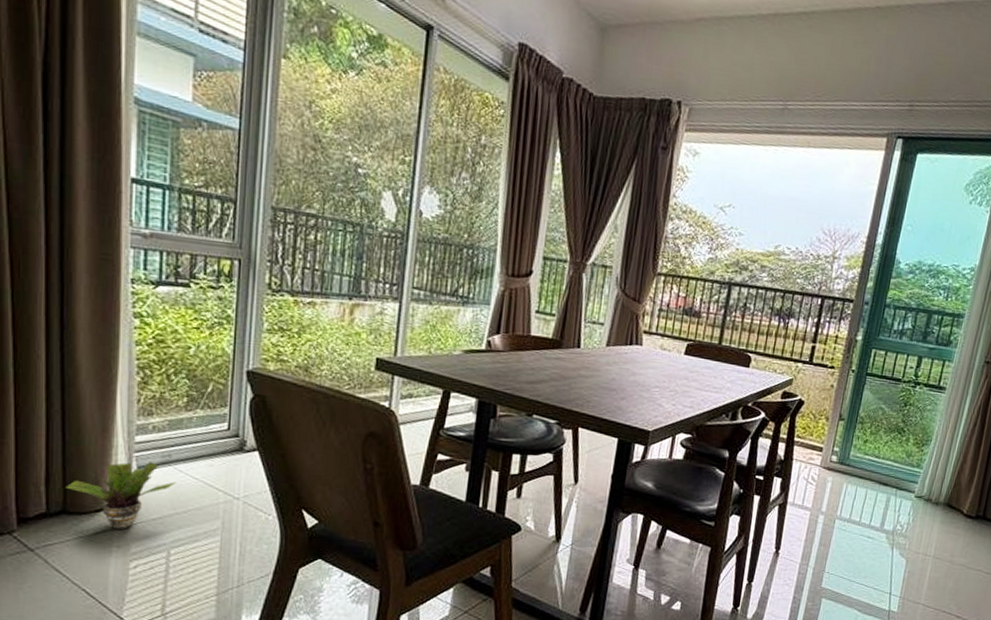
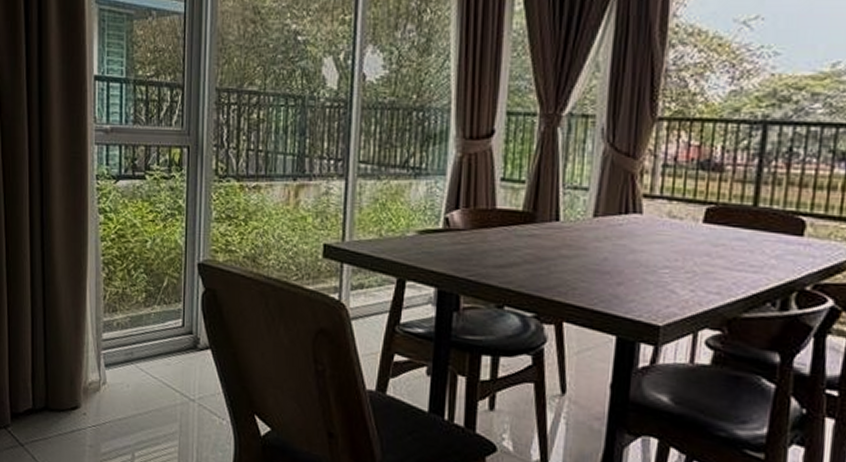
potted plant: present [65,462,177,530] -> none [47,360,139,429]

